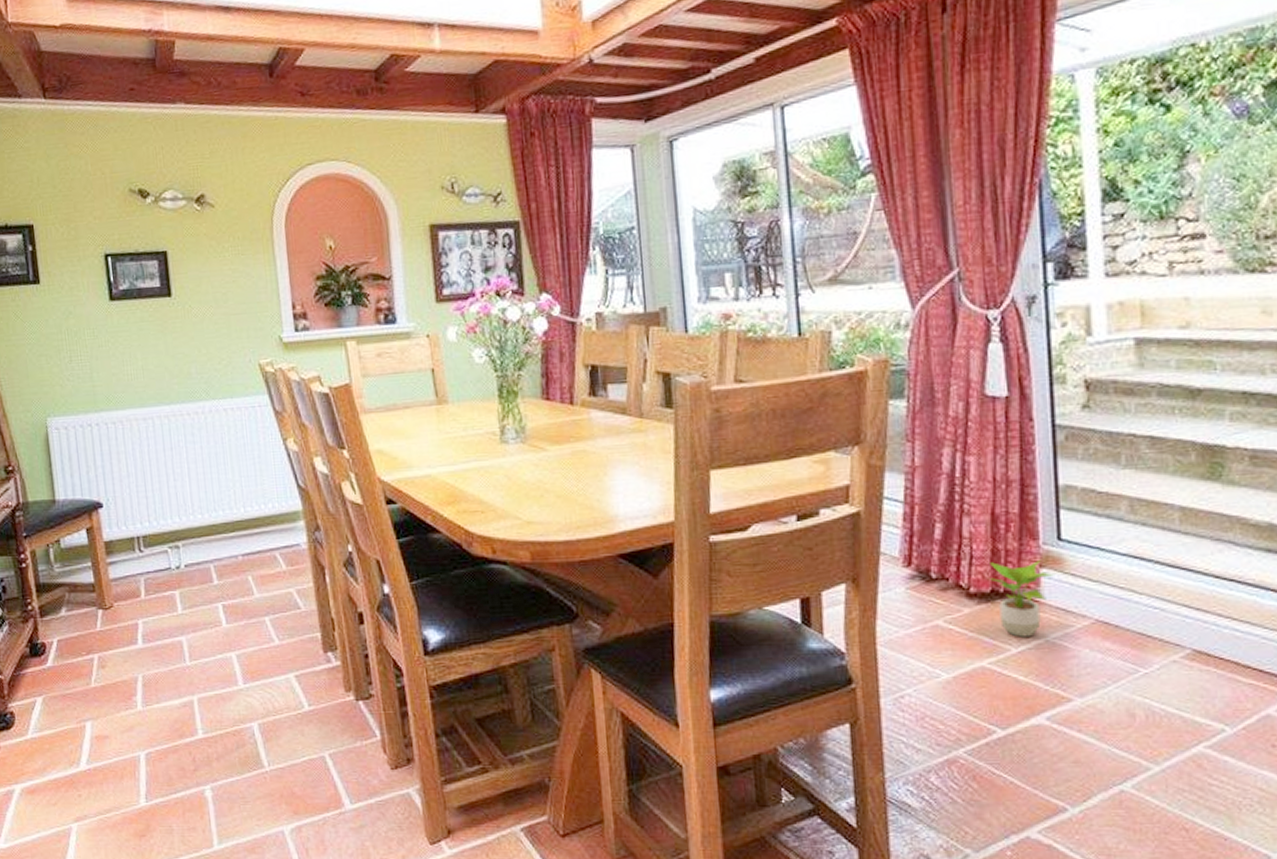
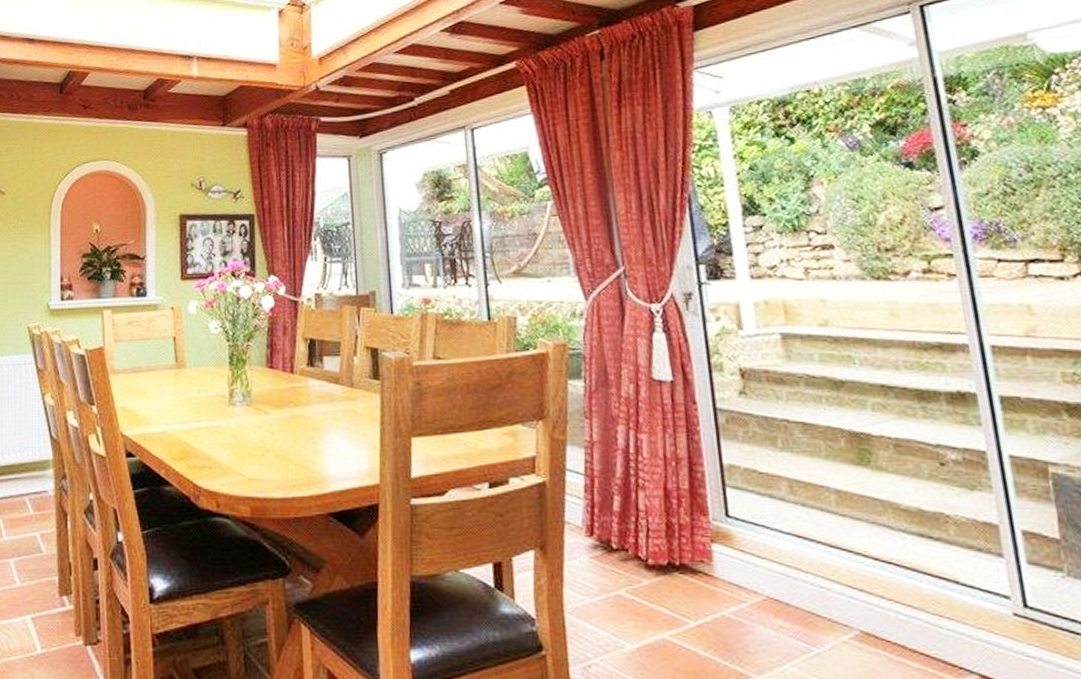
potted plant: present [987,560,1055,637] -> none [664,535,726,611]

